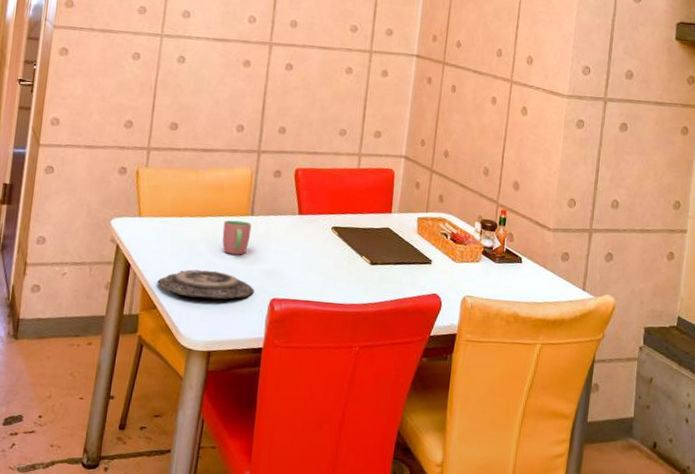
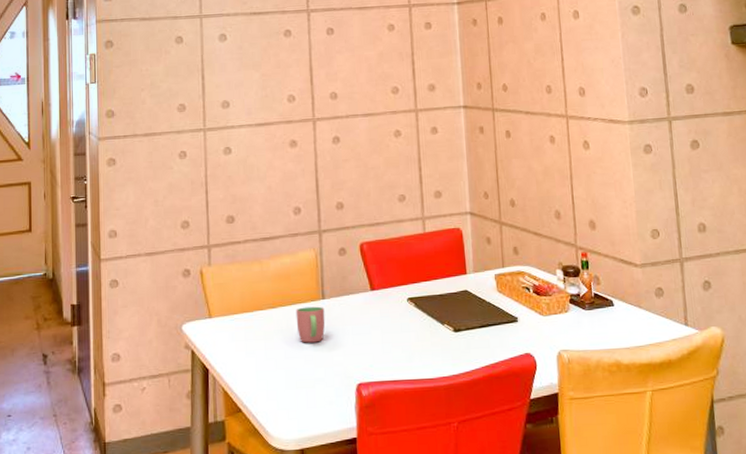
plate: present [157,269,254,299] -> none [238,362,338,394]

